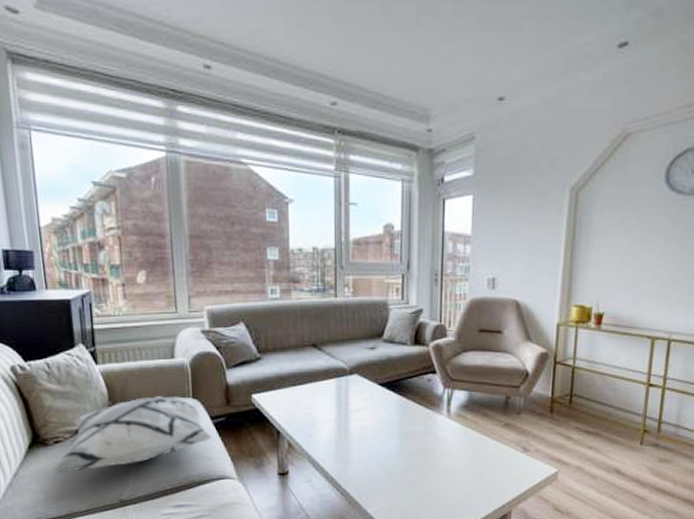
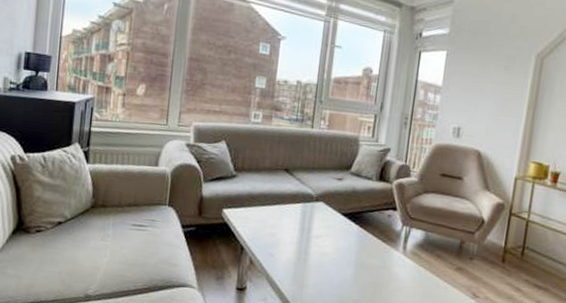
decorative pillow: present [50,396,212,473] -> none [27,199,180,262]

